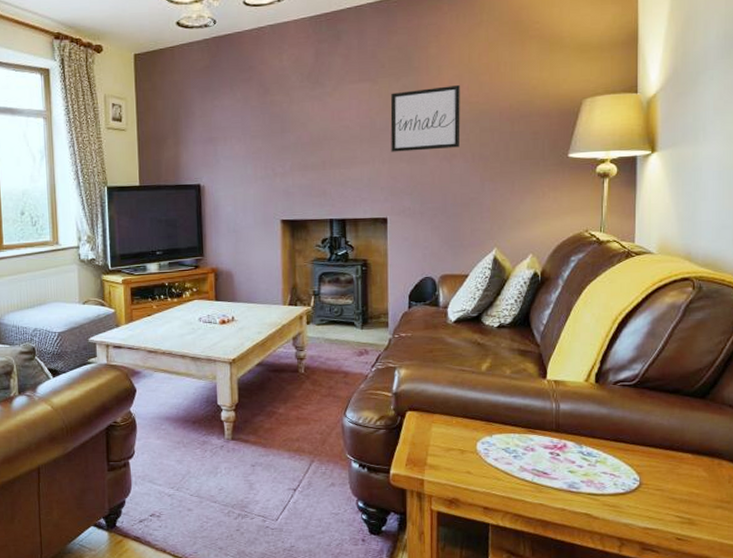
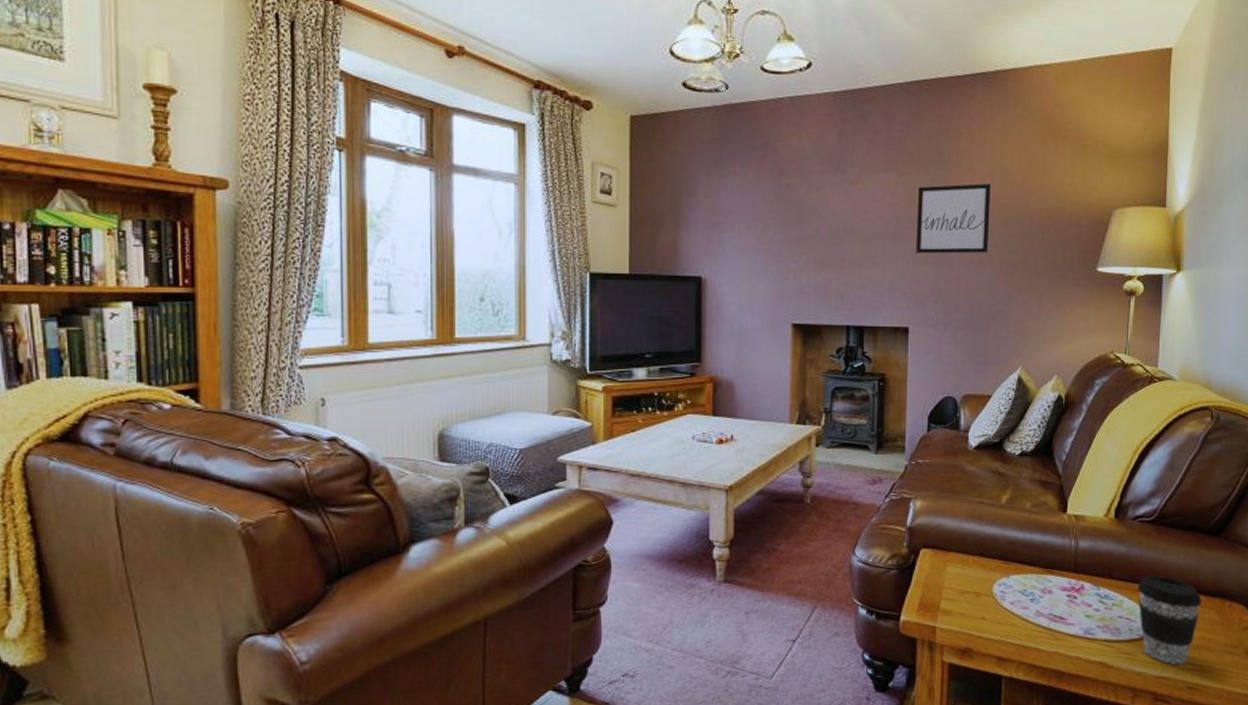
coffee cup: none [621,435,689,518] -> present [1137,575,1202,665]

